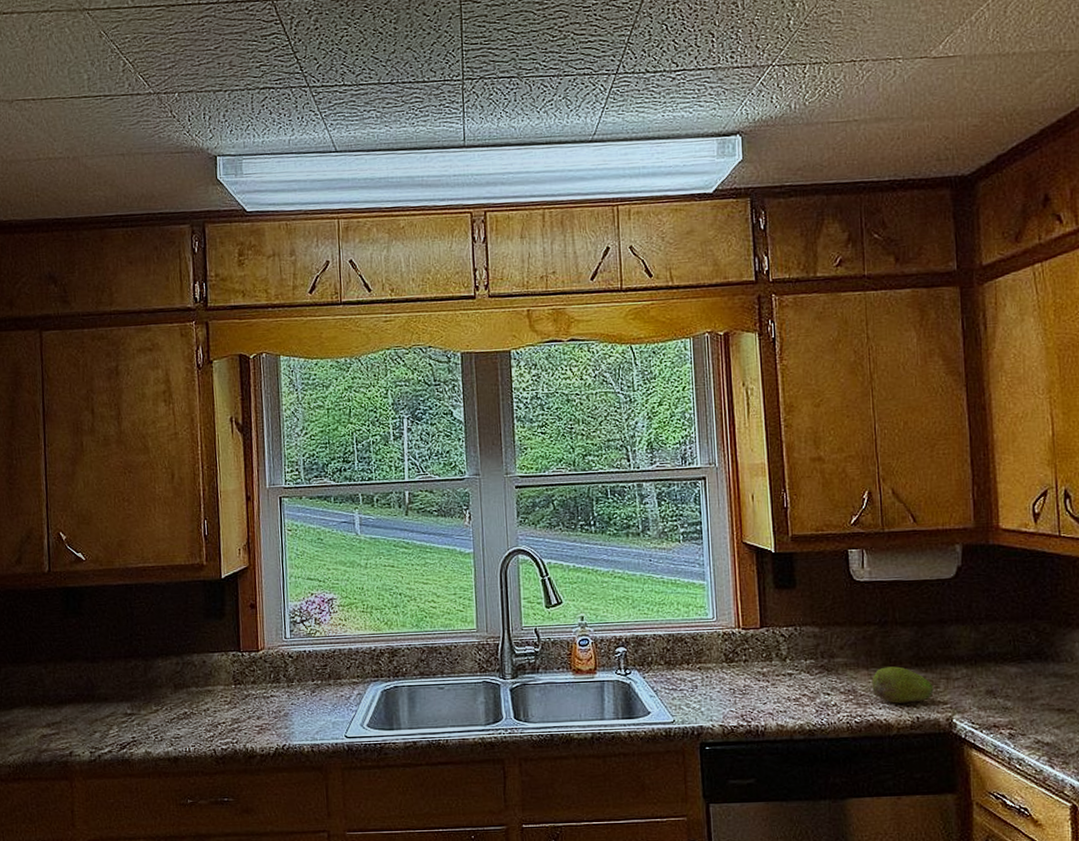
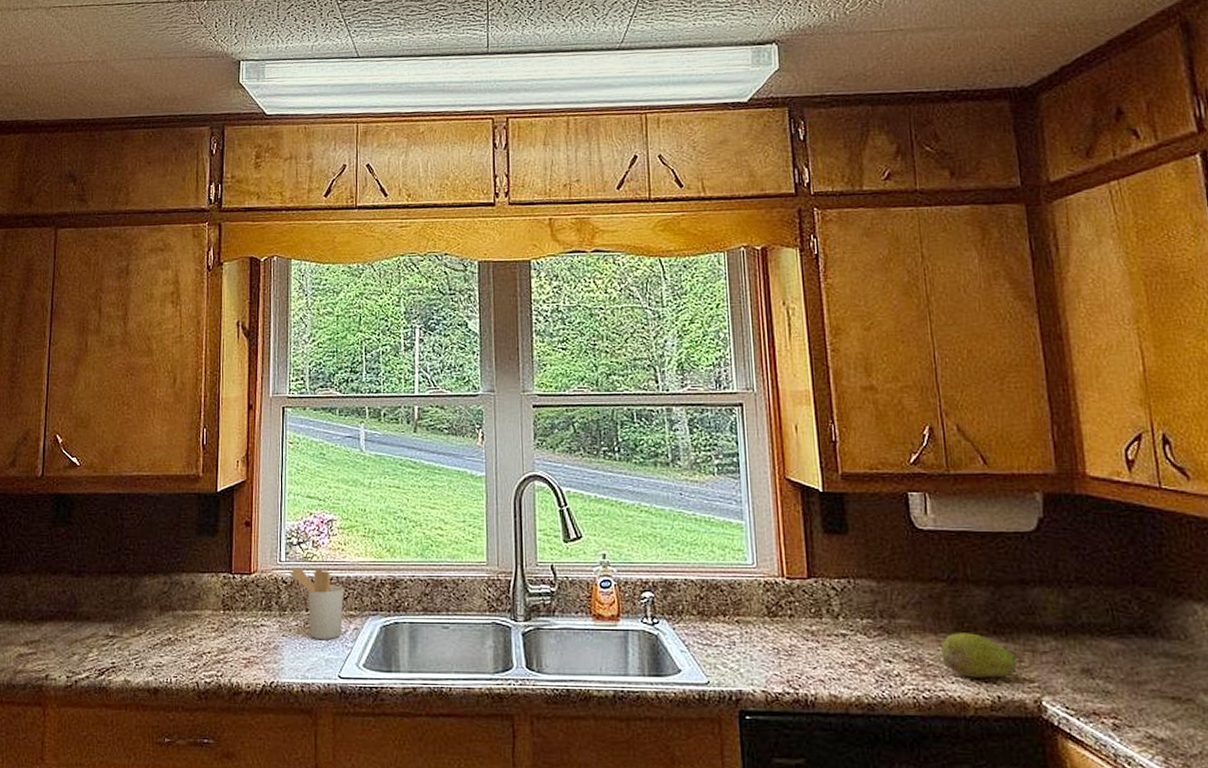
utensil holder: none [294,643,347,705] -> present [289,568,344,639]

